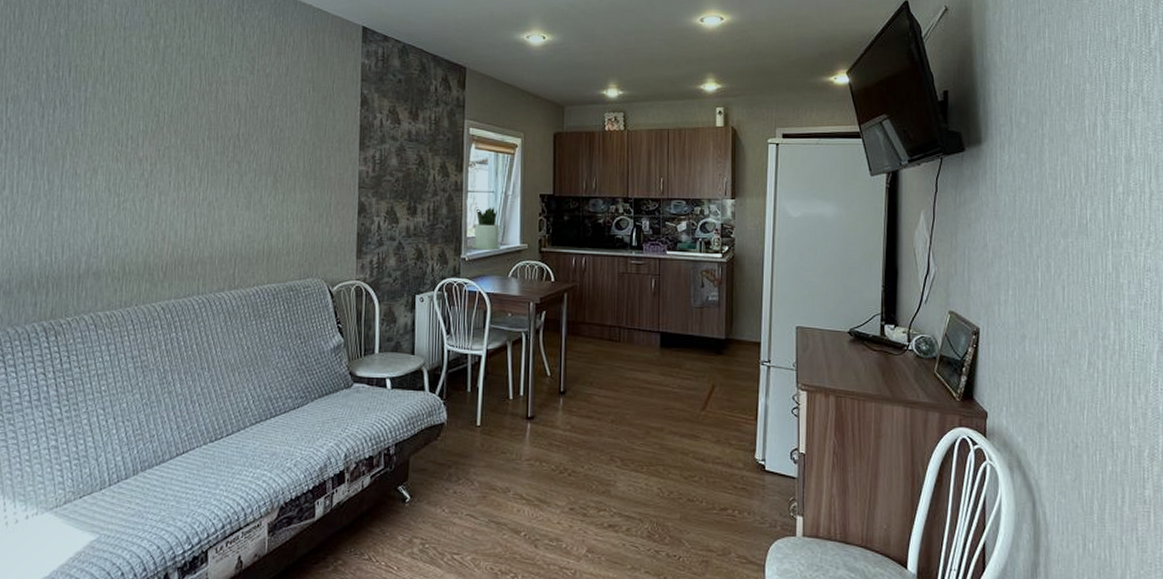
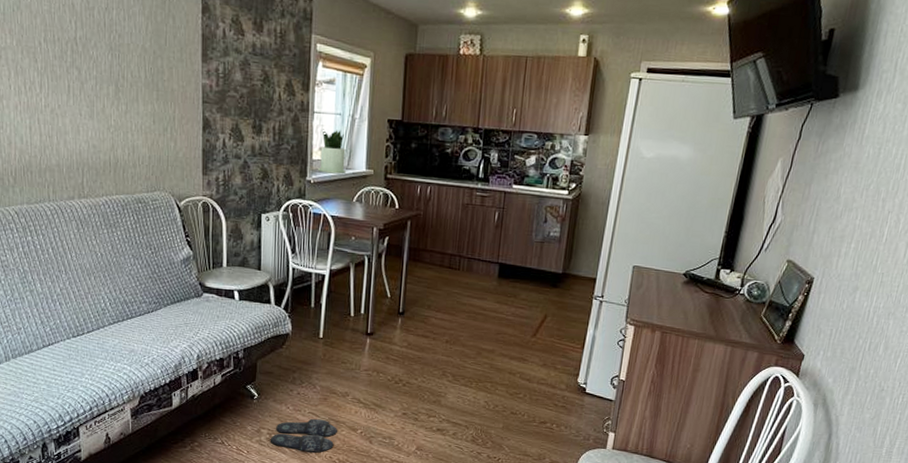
slippers: none [423,521,498,564] -> present [270,418,337,453]

